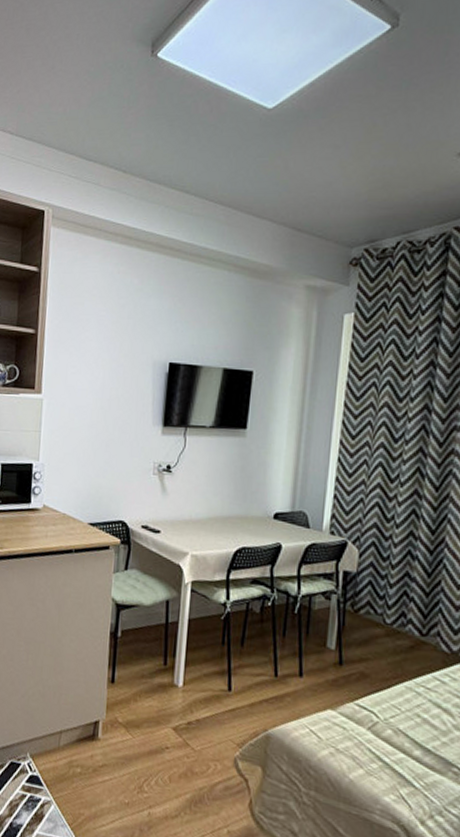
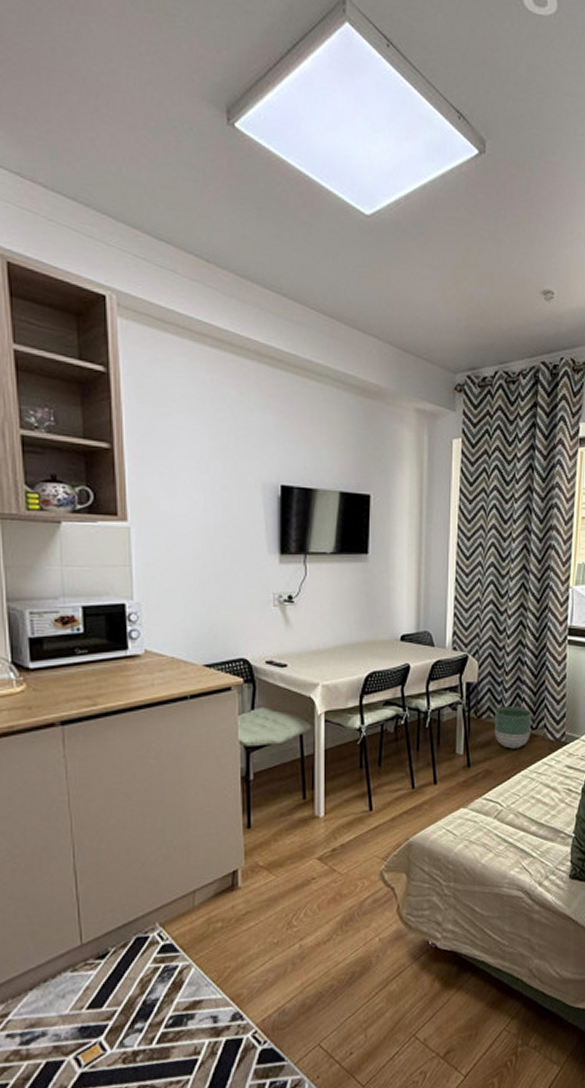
planter: none [374,603,423,655] -> present [495,706,532,749]

